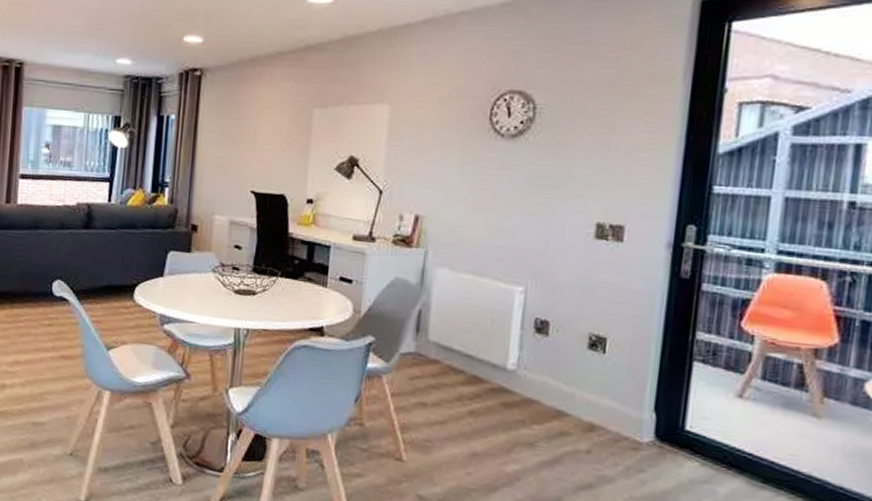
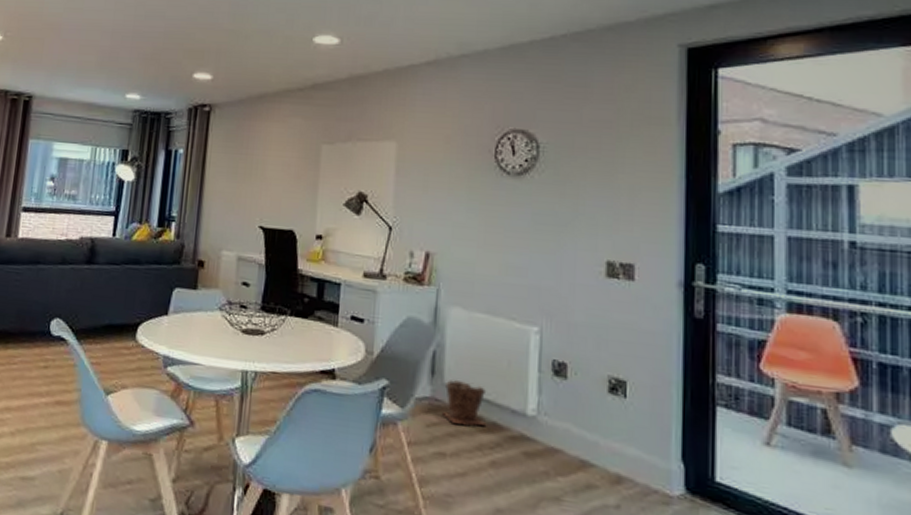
plant pot: none [424,336,470,379] -> present [441,379,487,426]

